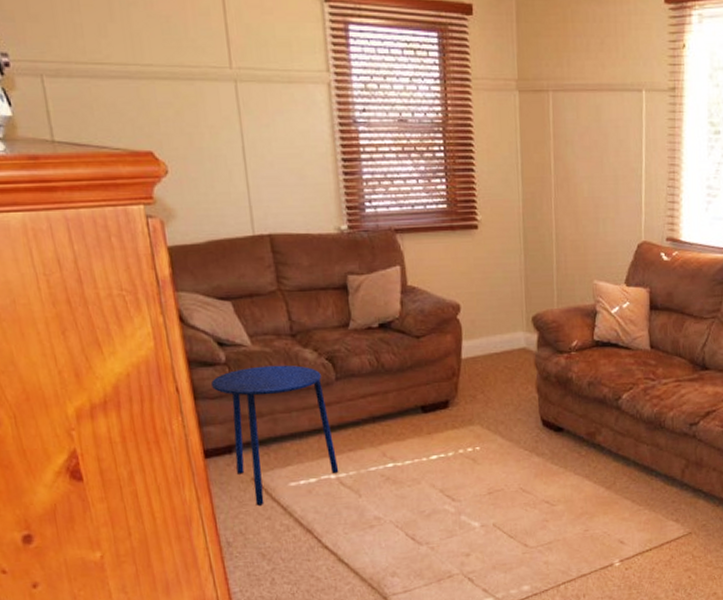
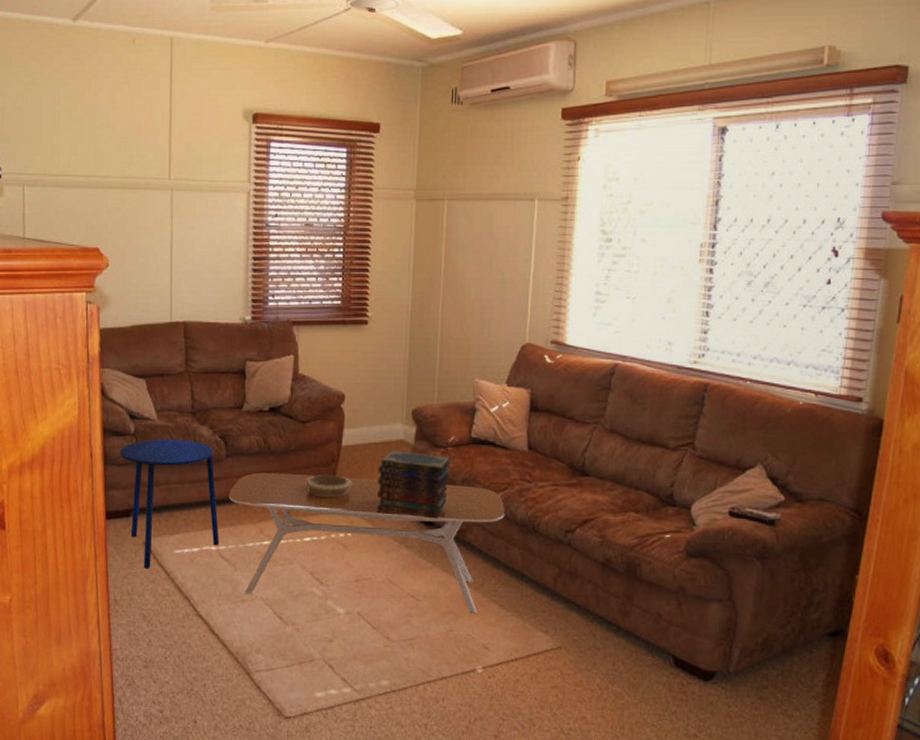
coffee table: none [343,389,632,520] -> present [228,472,505,614]
decorative bowl: none [426,388,476,413] -> present [305,474,352,498]
book stack: none [501,359,576,425] -> present [376,450,451,519]

